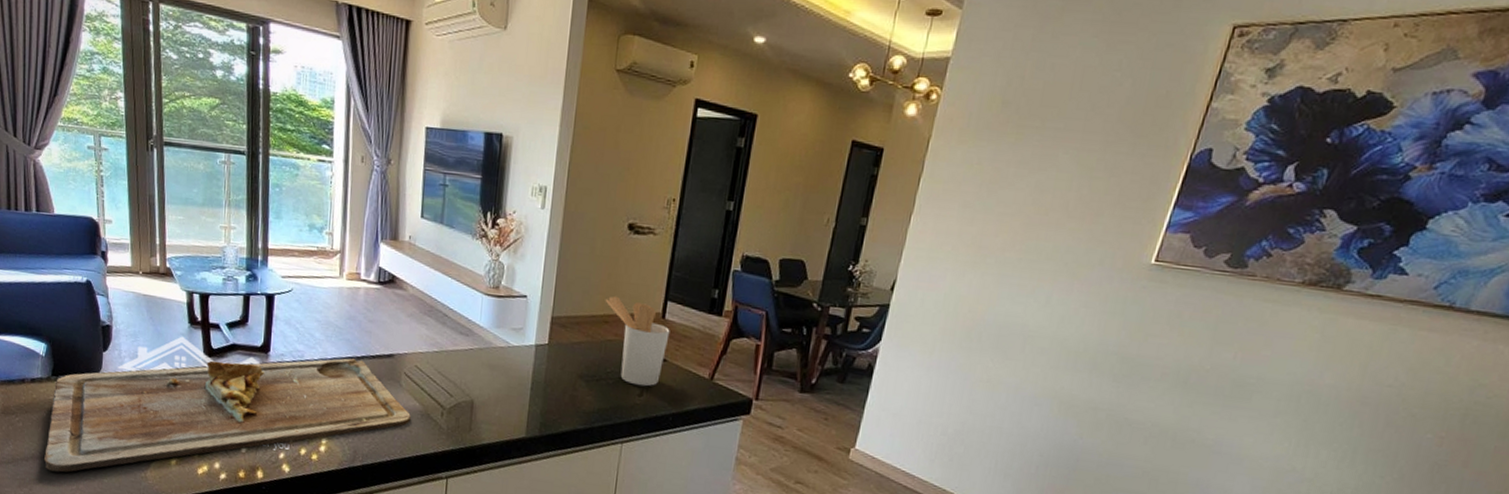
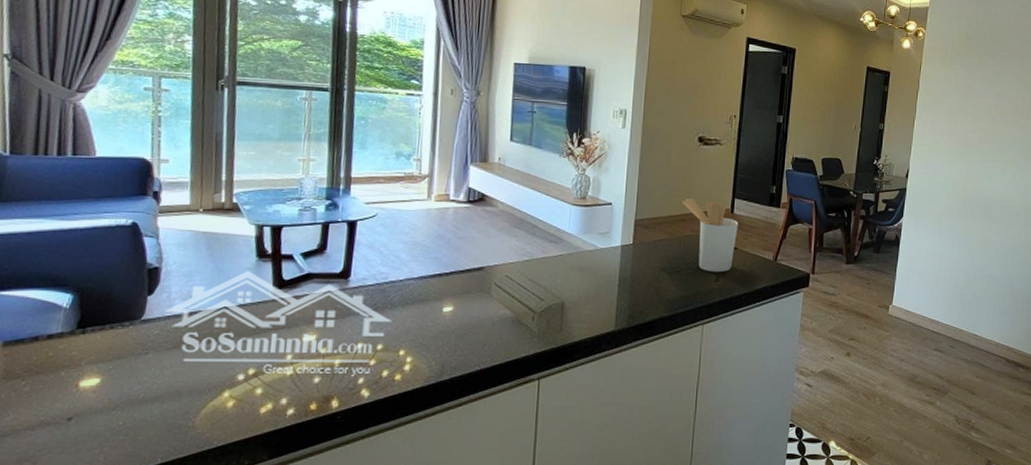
cutting board: present [43,358,411,473] -> none [56,275,501,437]

